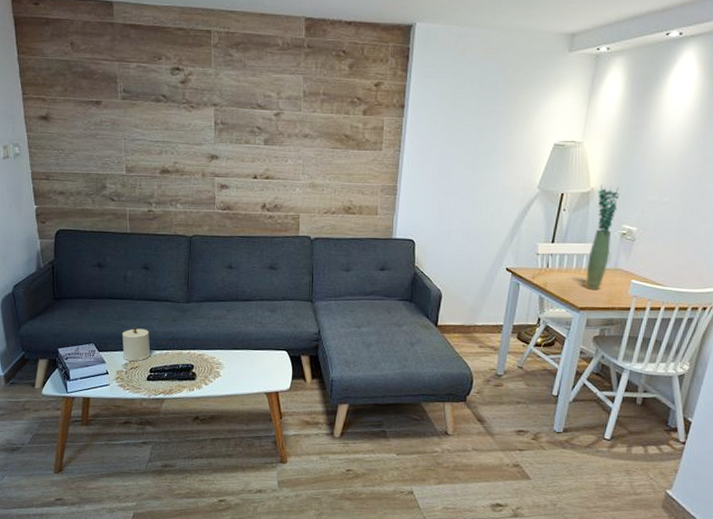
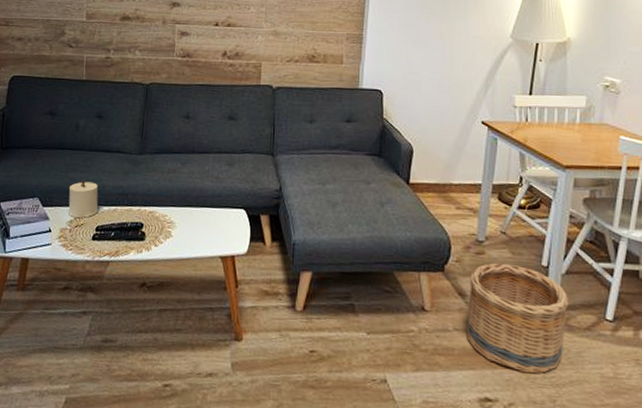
basket: none [483,393,575,484] -> present [467,263,570,374]
vase: present [585,184,620,291] -> none [569,34,599,147]

